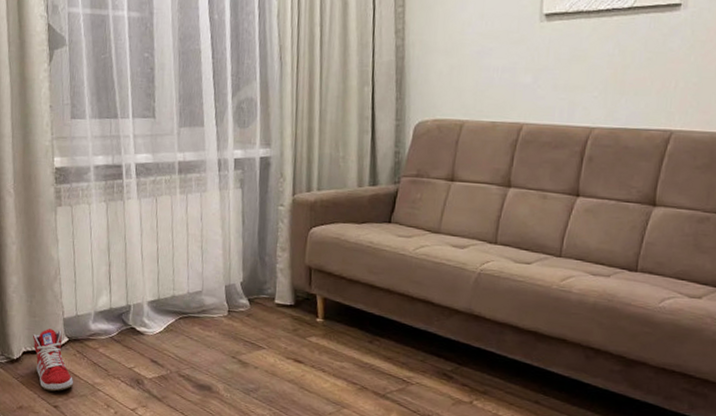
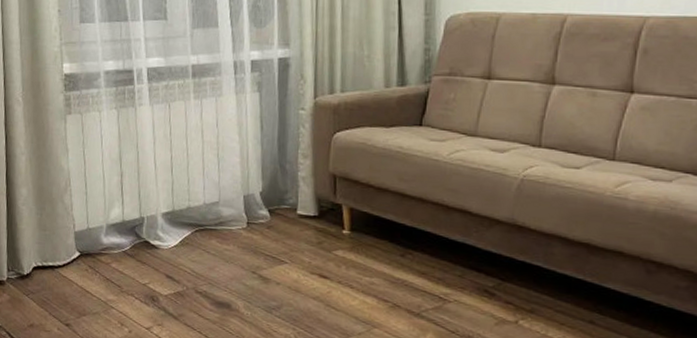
sneaker: present [33,329,74,392] -> none [43,243,86,309]

